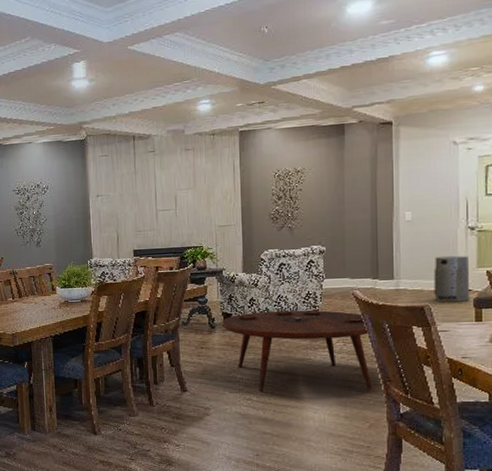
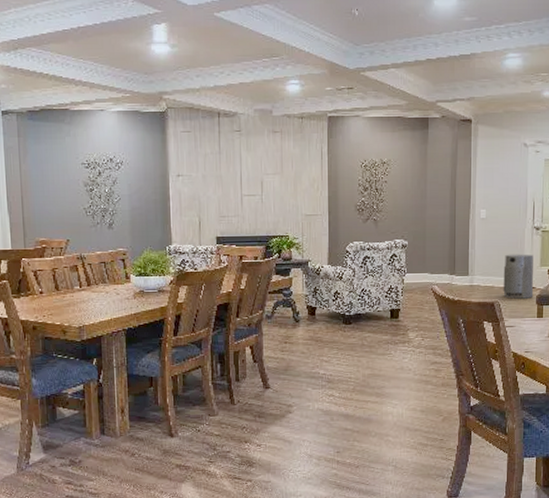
coffee table: present [222,309,372,392] -> none [307,304,447,388]

